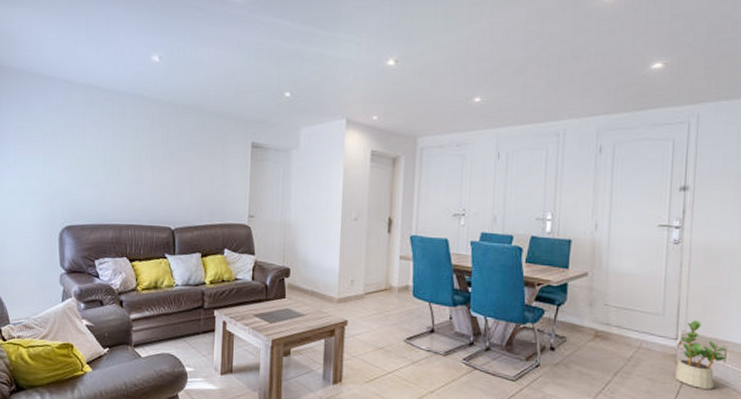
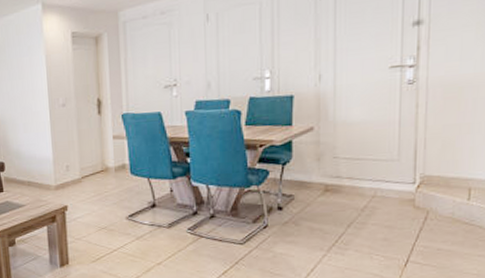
potted plant: present [675,320,729,389] -> none [414,160,473,230]

